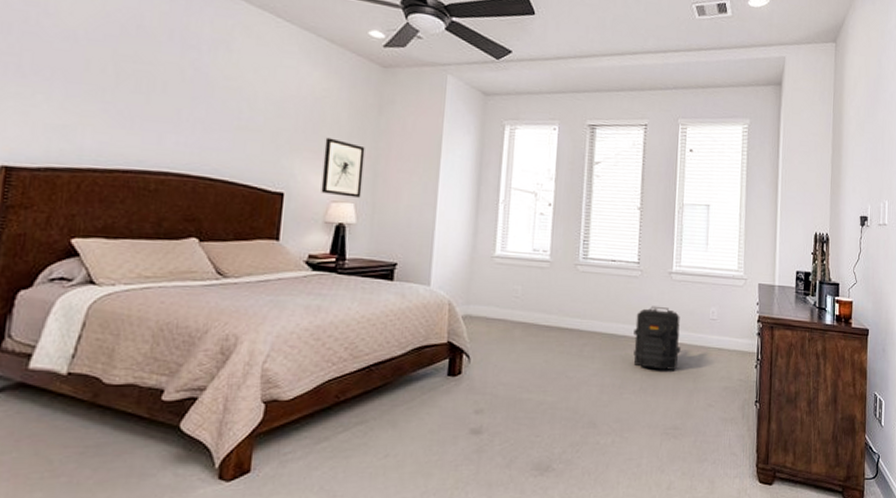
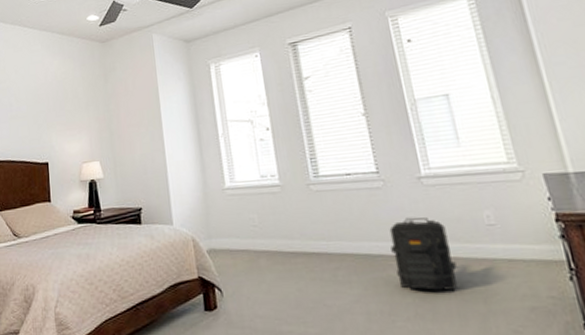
wall art: present [321,137,365,198] -> none [70,110,104,157]

